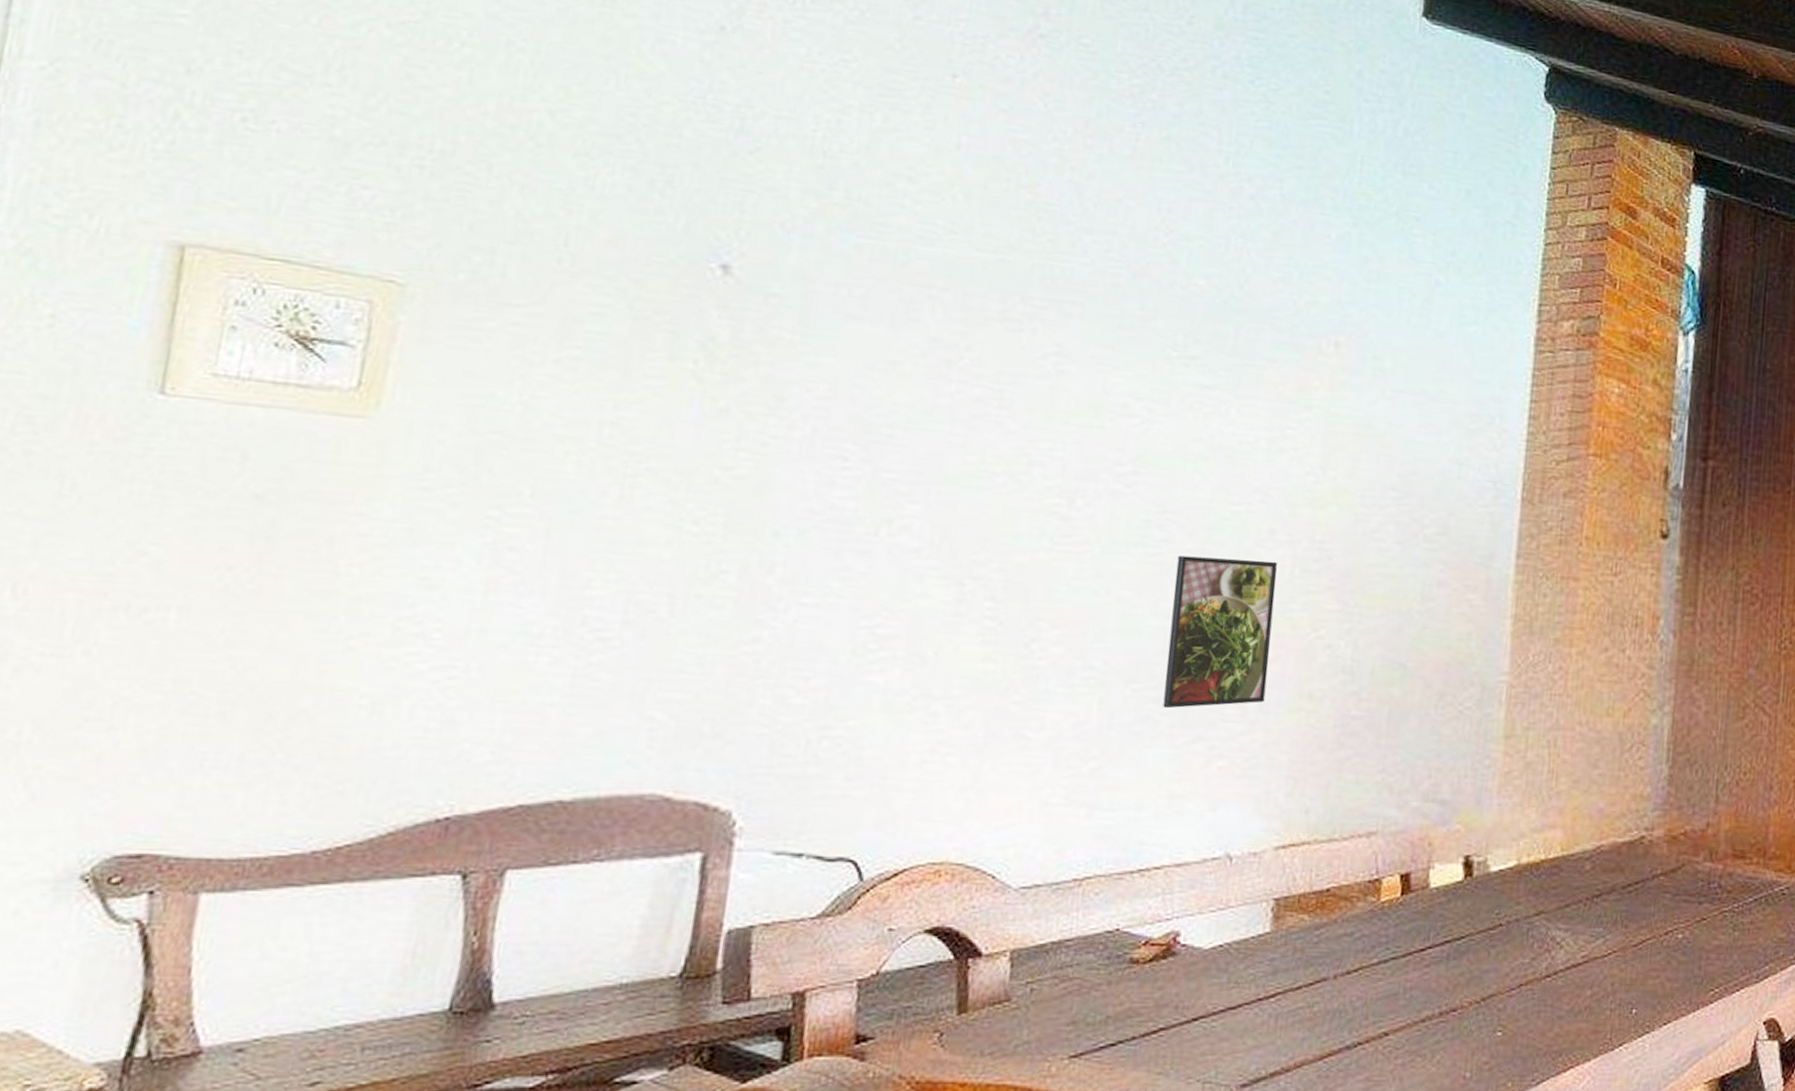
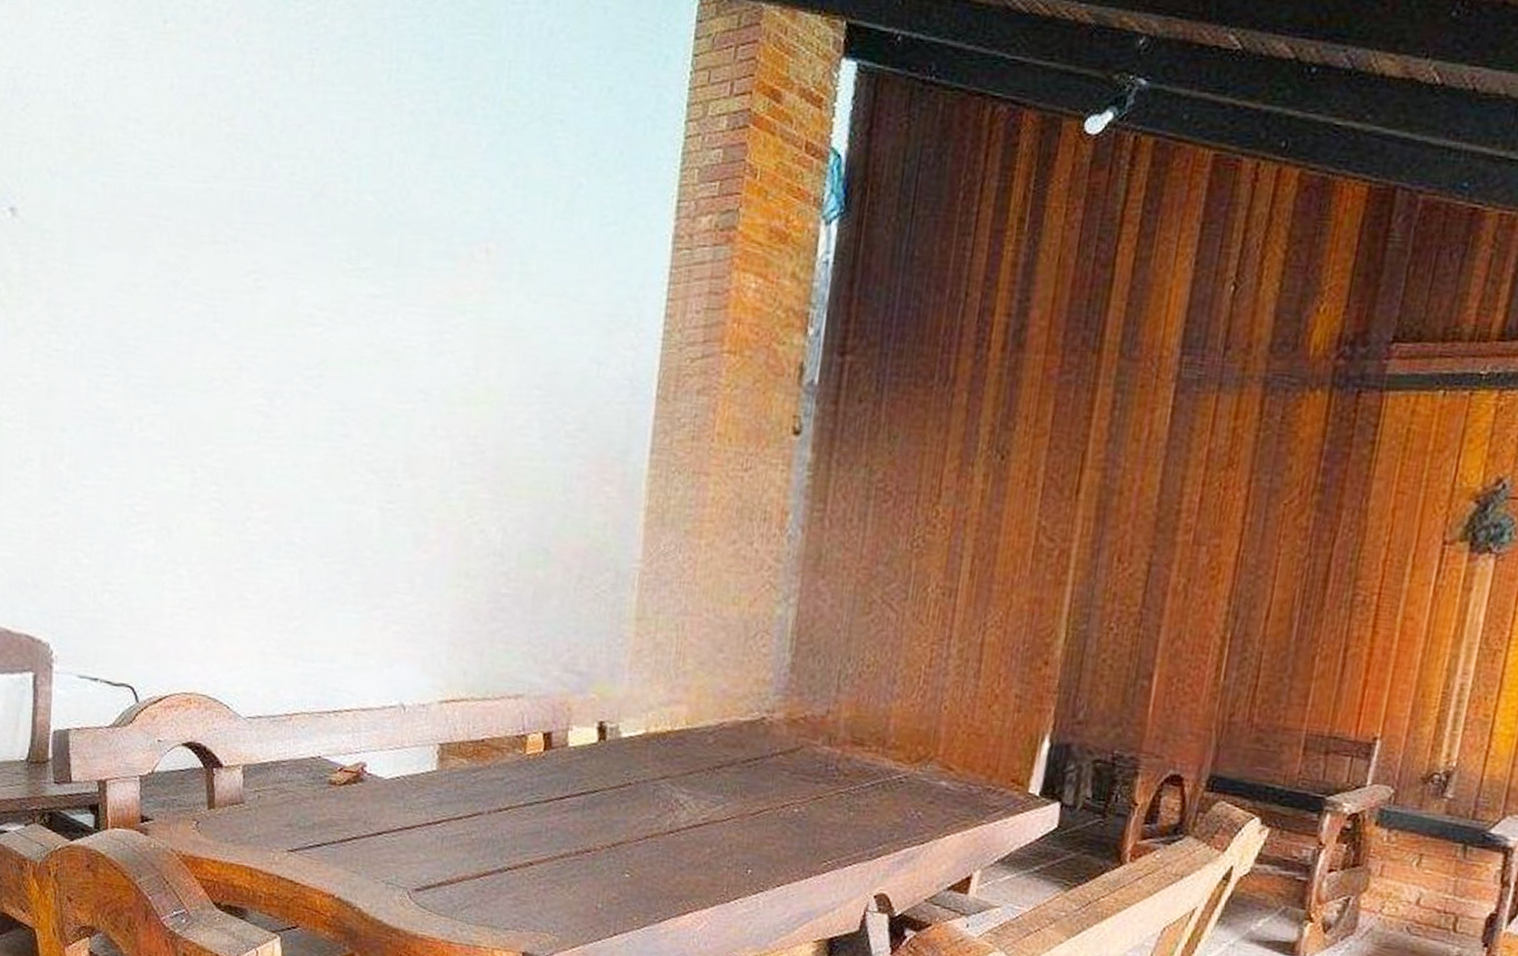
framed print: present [1163,555,1278,709] -> none [348,449,438,580]

